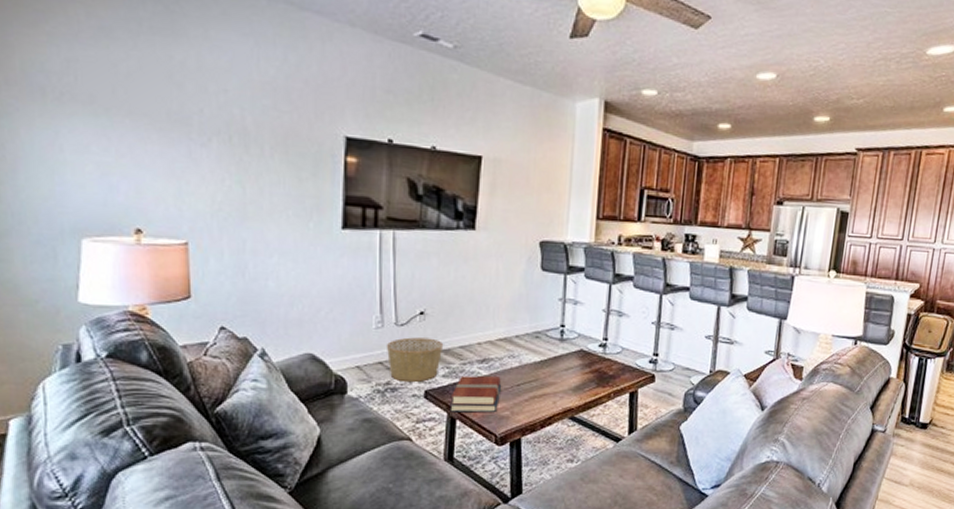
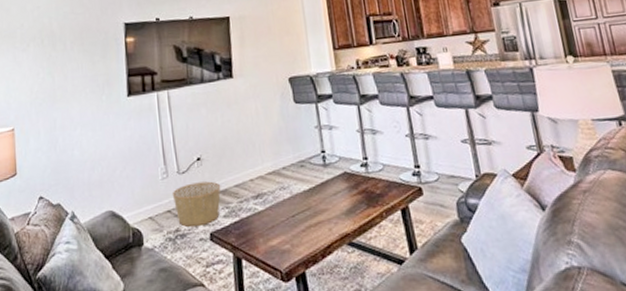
books: present [450,375,502,413] -> none [234,210,279,252]

